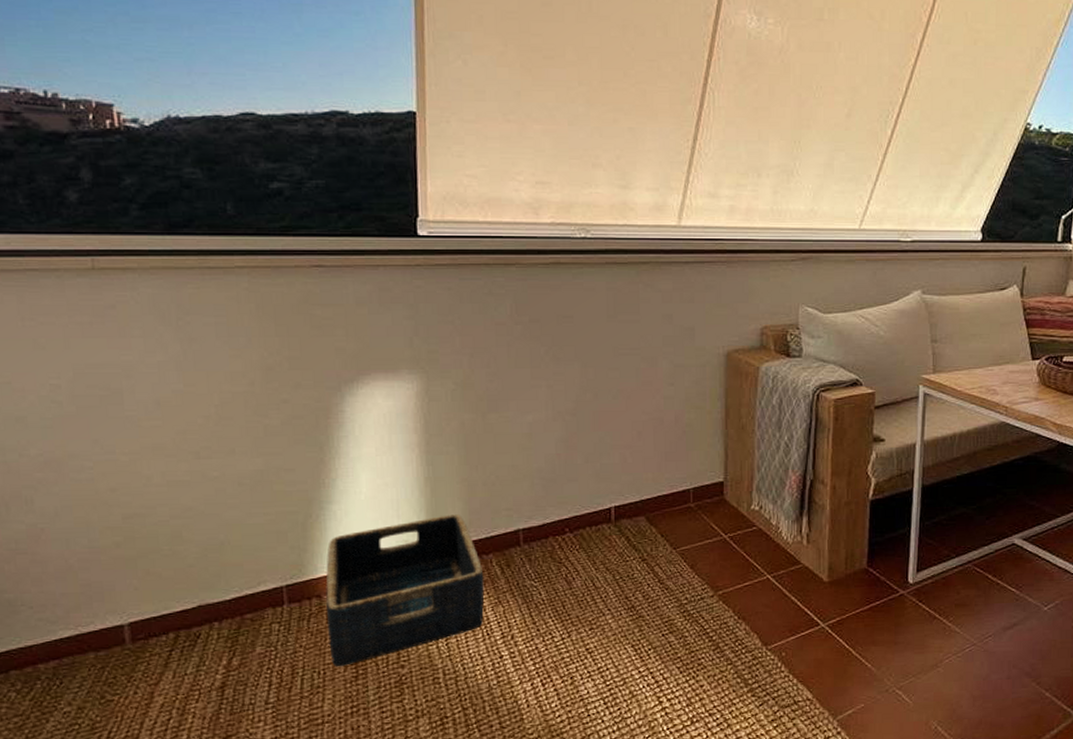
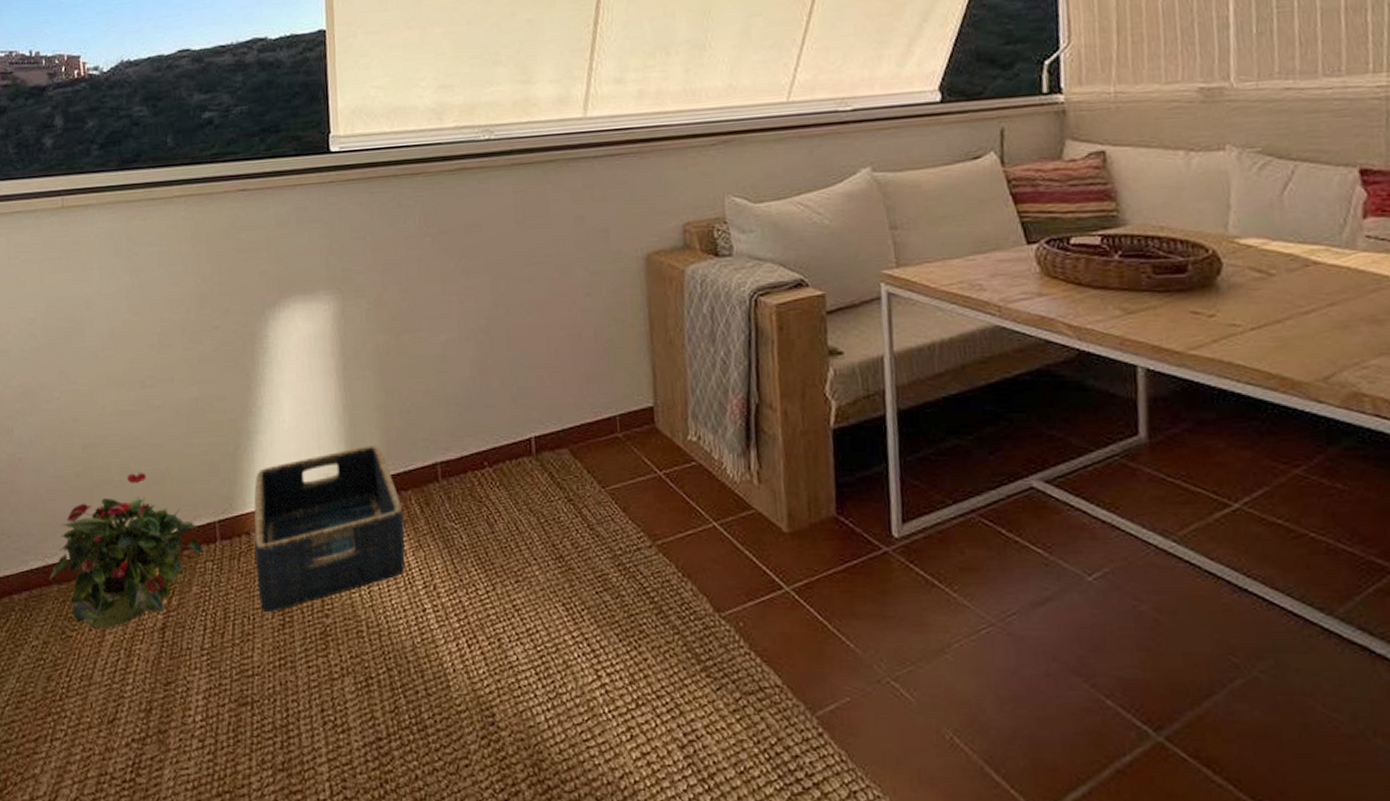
potted plant: none [83,541,269,692] -> present [49,472,203,629]

